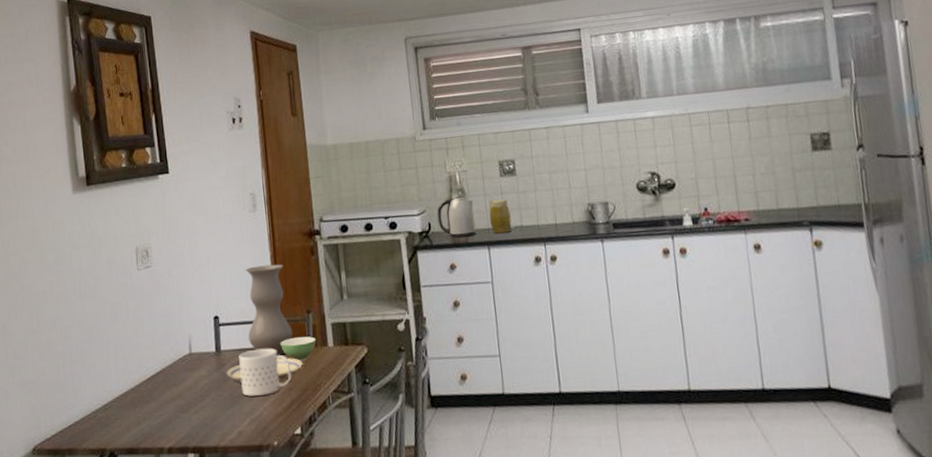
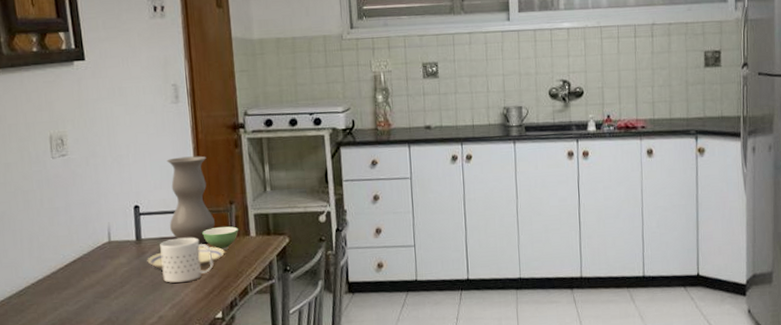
kettle: present [437,195,476,238] -> none [361,95,397,136]
jar: present [488,199,512,234] -> none [410,100,432,133]

